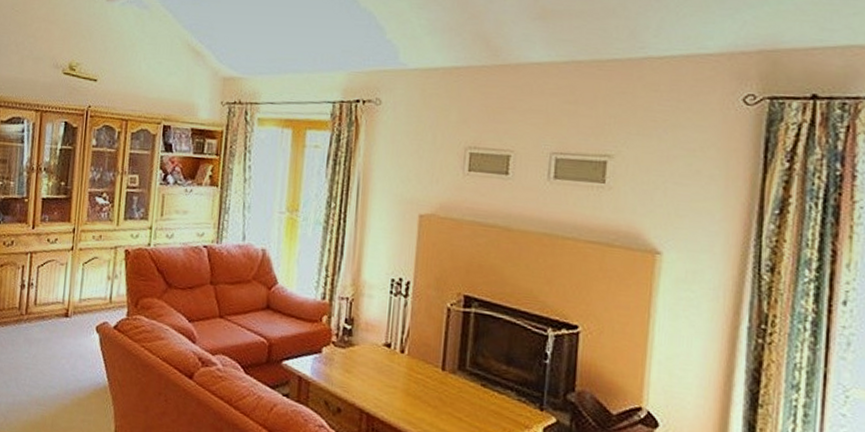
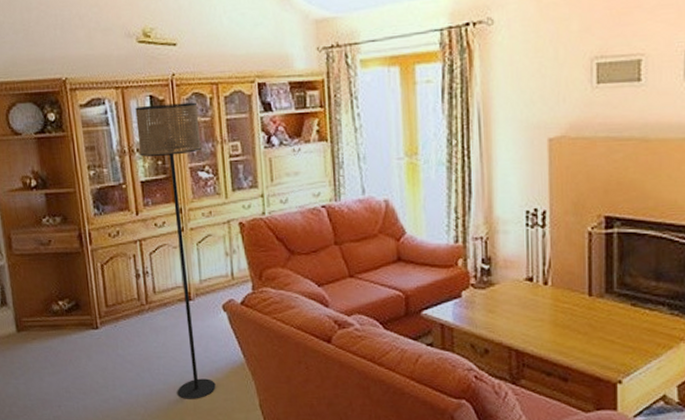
floor lamp: none [38,130,106,416] -> present [135,102,216,399]

